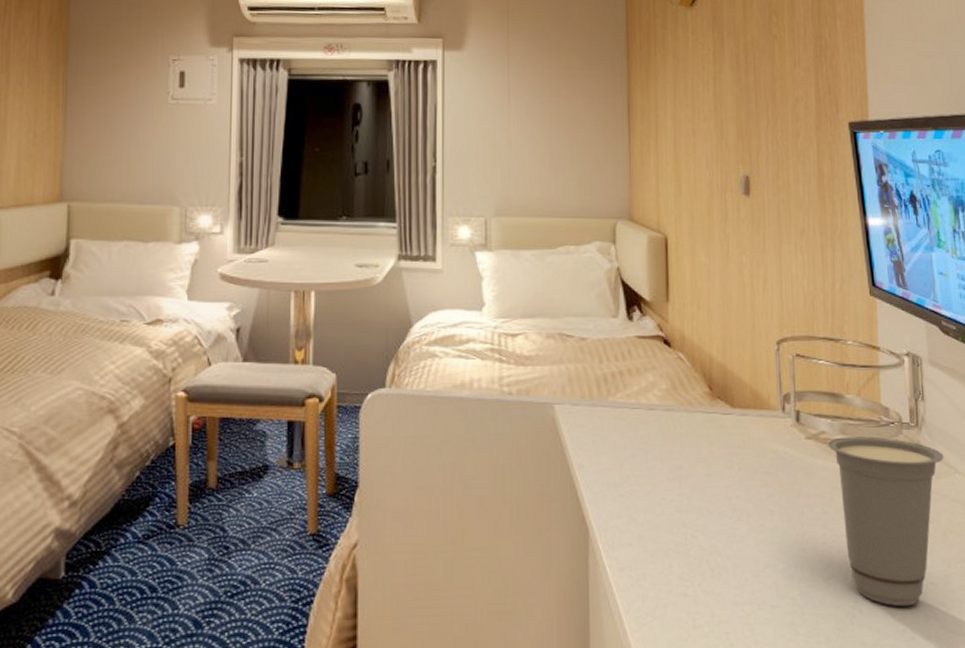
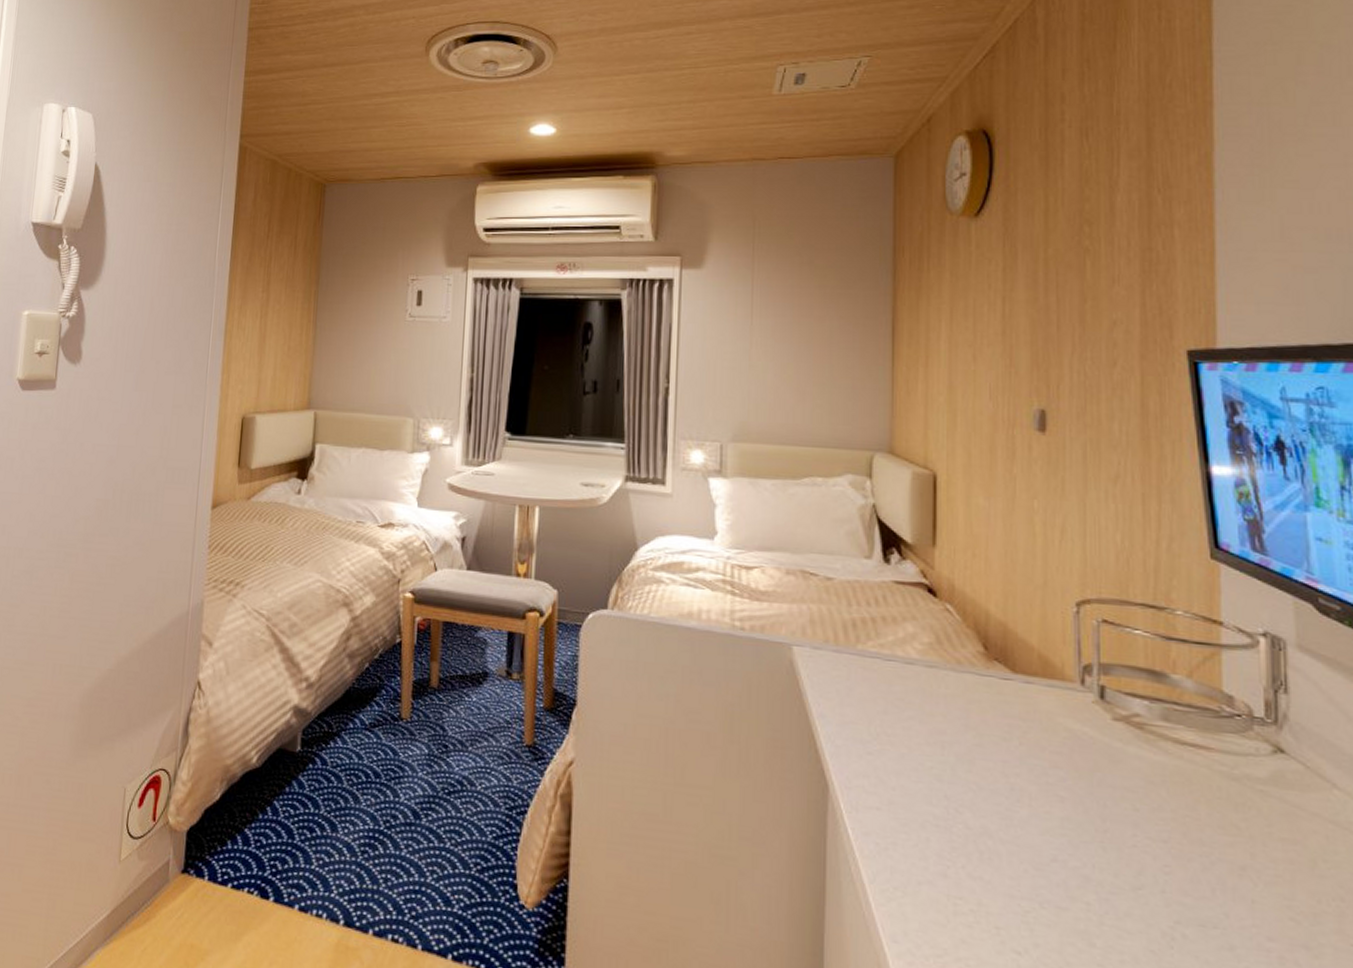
cup: present [828,436,944,607] -> none [1143,723,1316,941]

